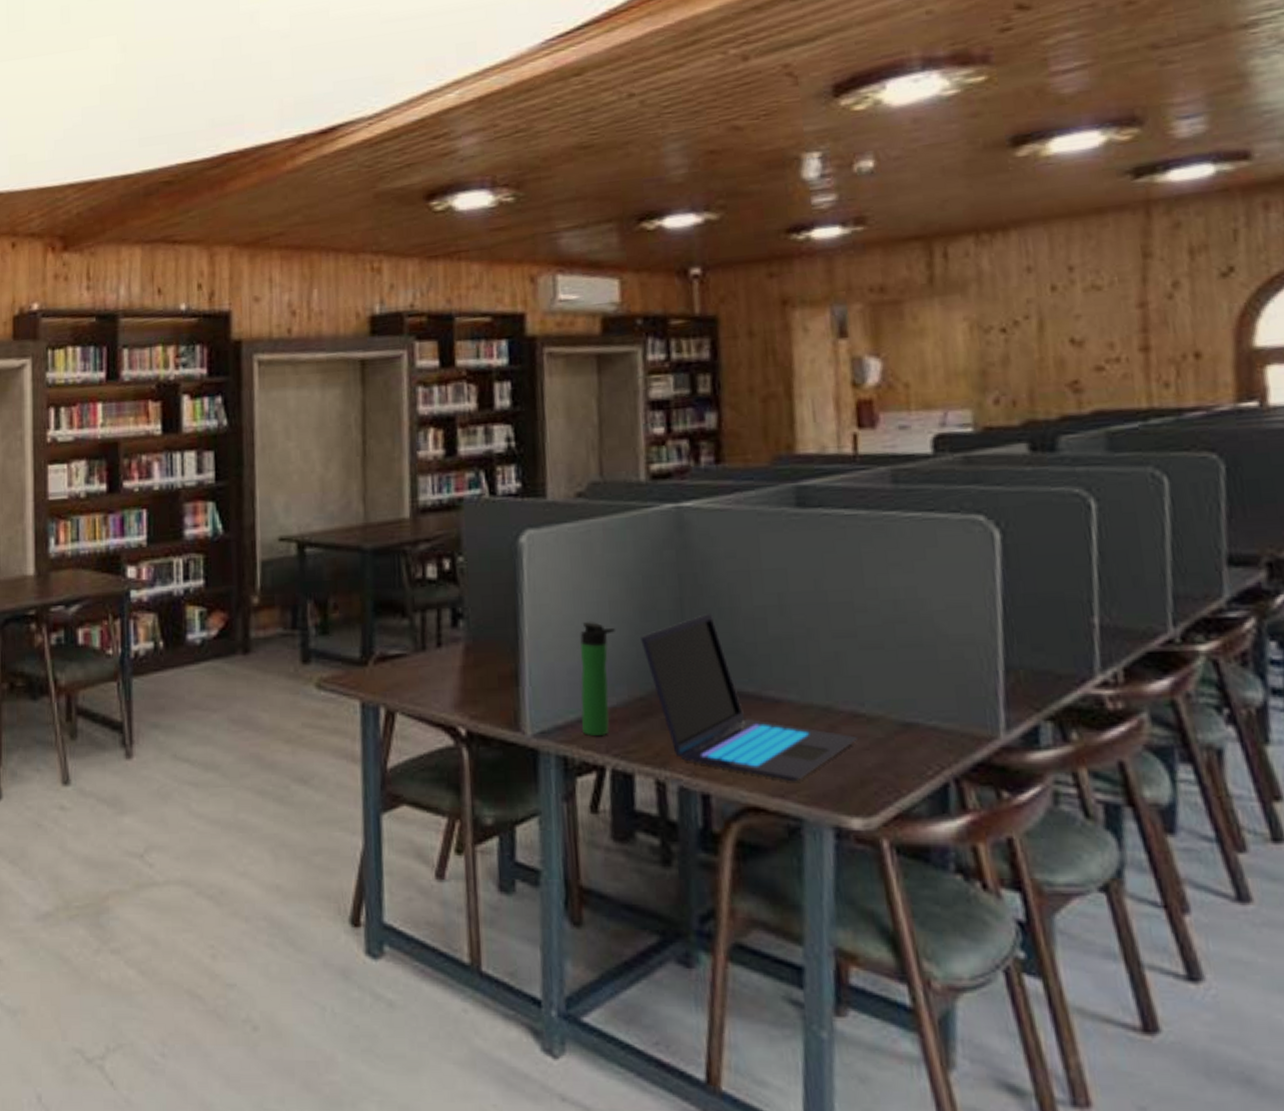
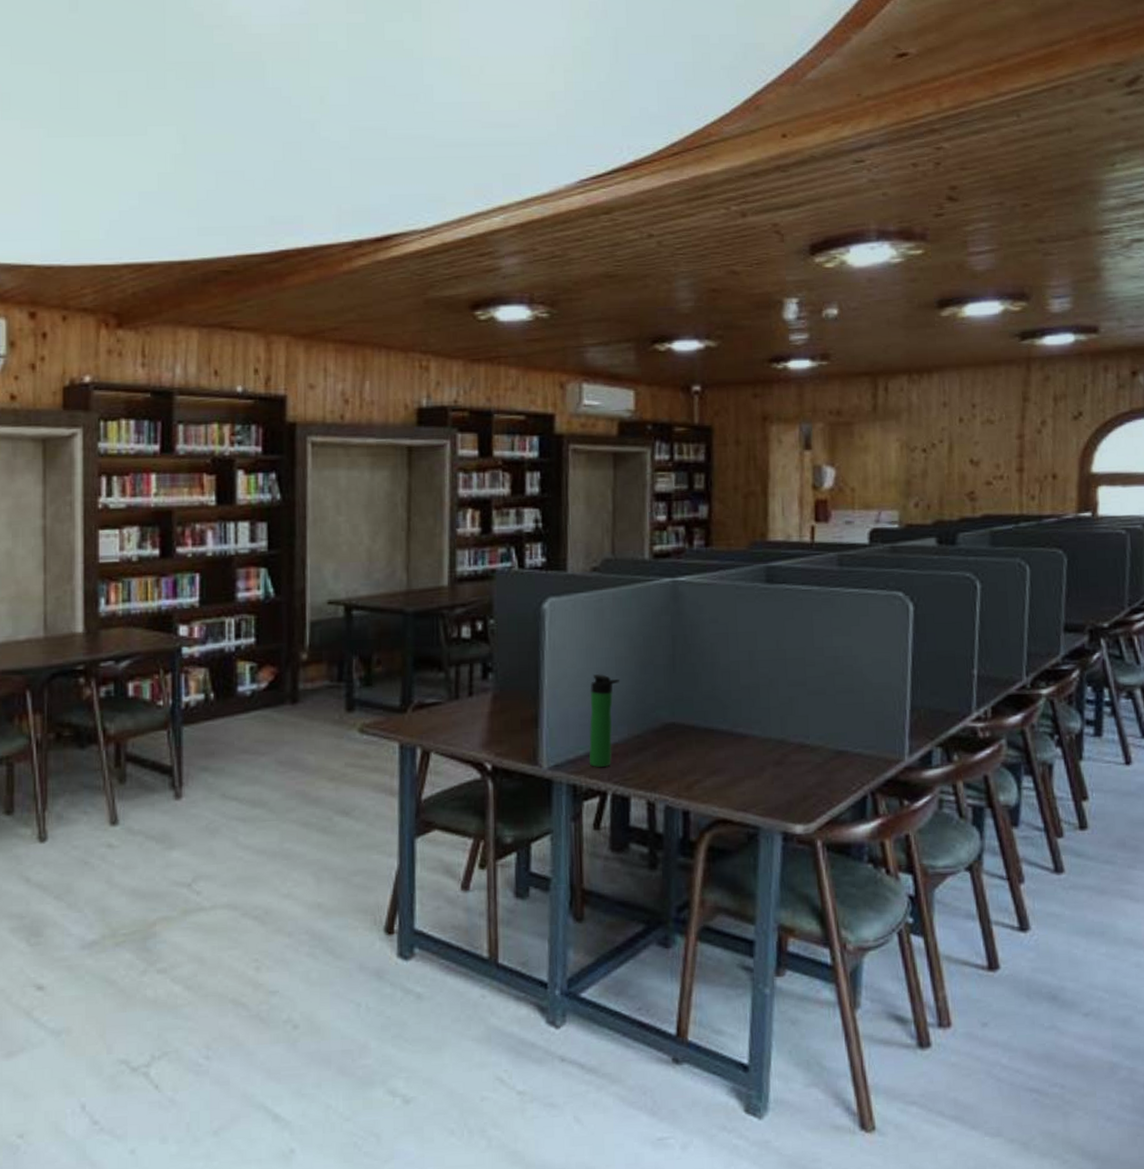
laptop: present [641,614,859,782] -> none [640,667,804,799]

